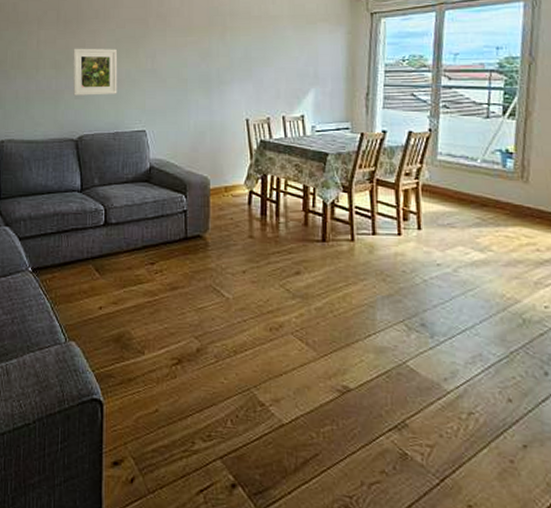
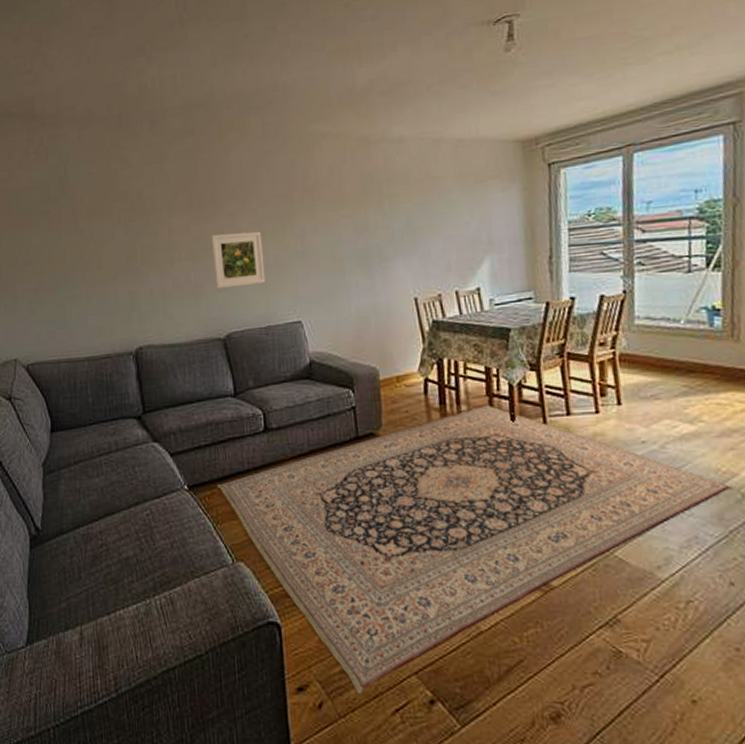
area rug: none [58,219,515,472] -> present [217,404,732,694]

